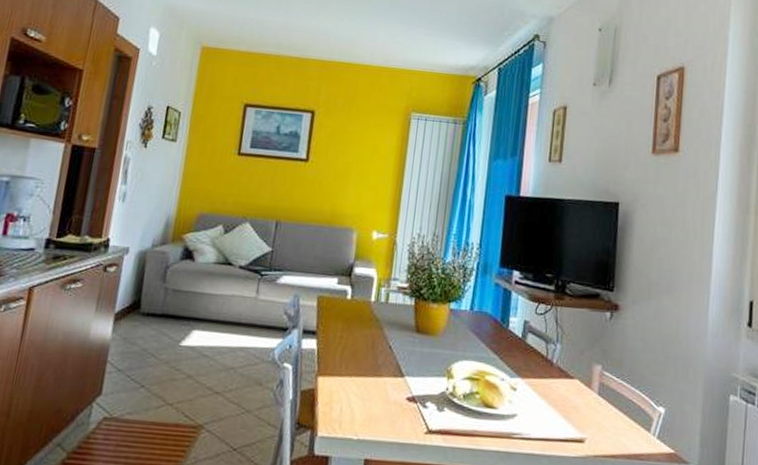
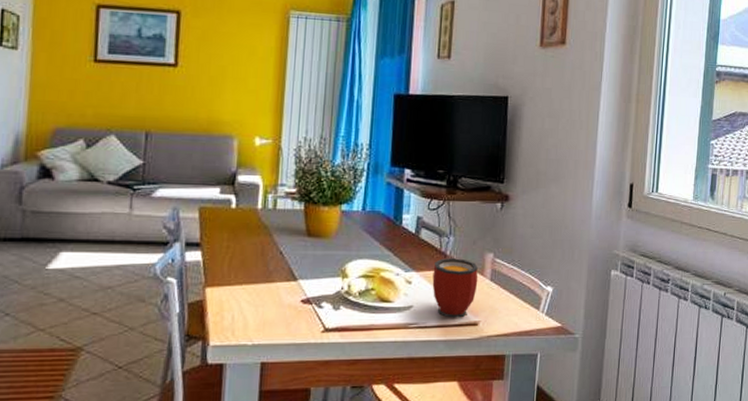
mug: none [537,366,585,433] -> present [432,258,478,318]

